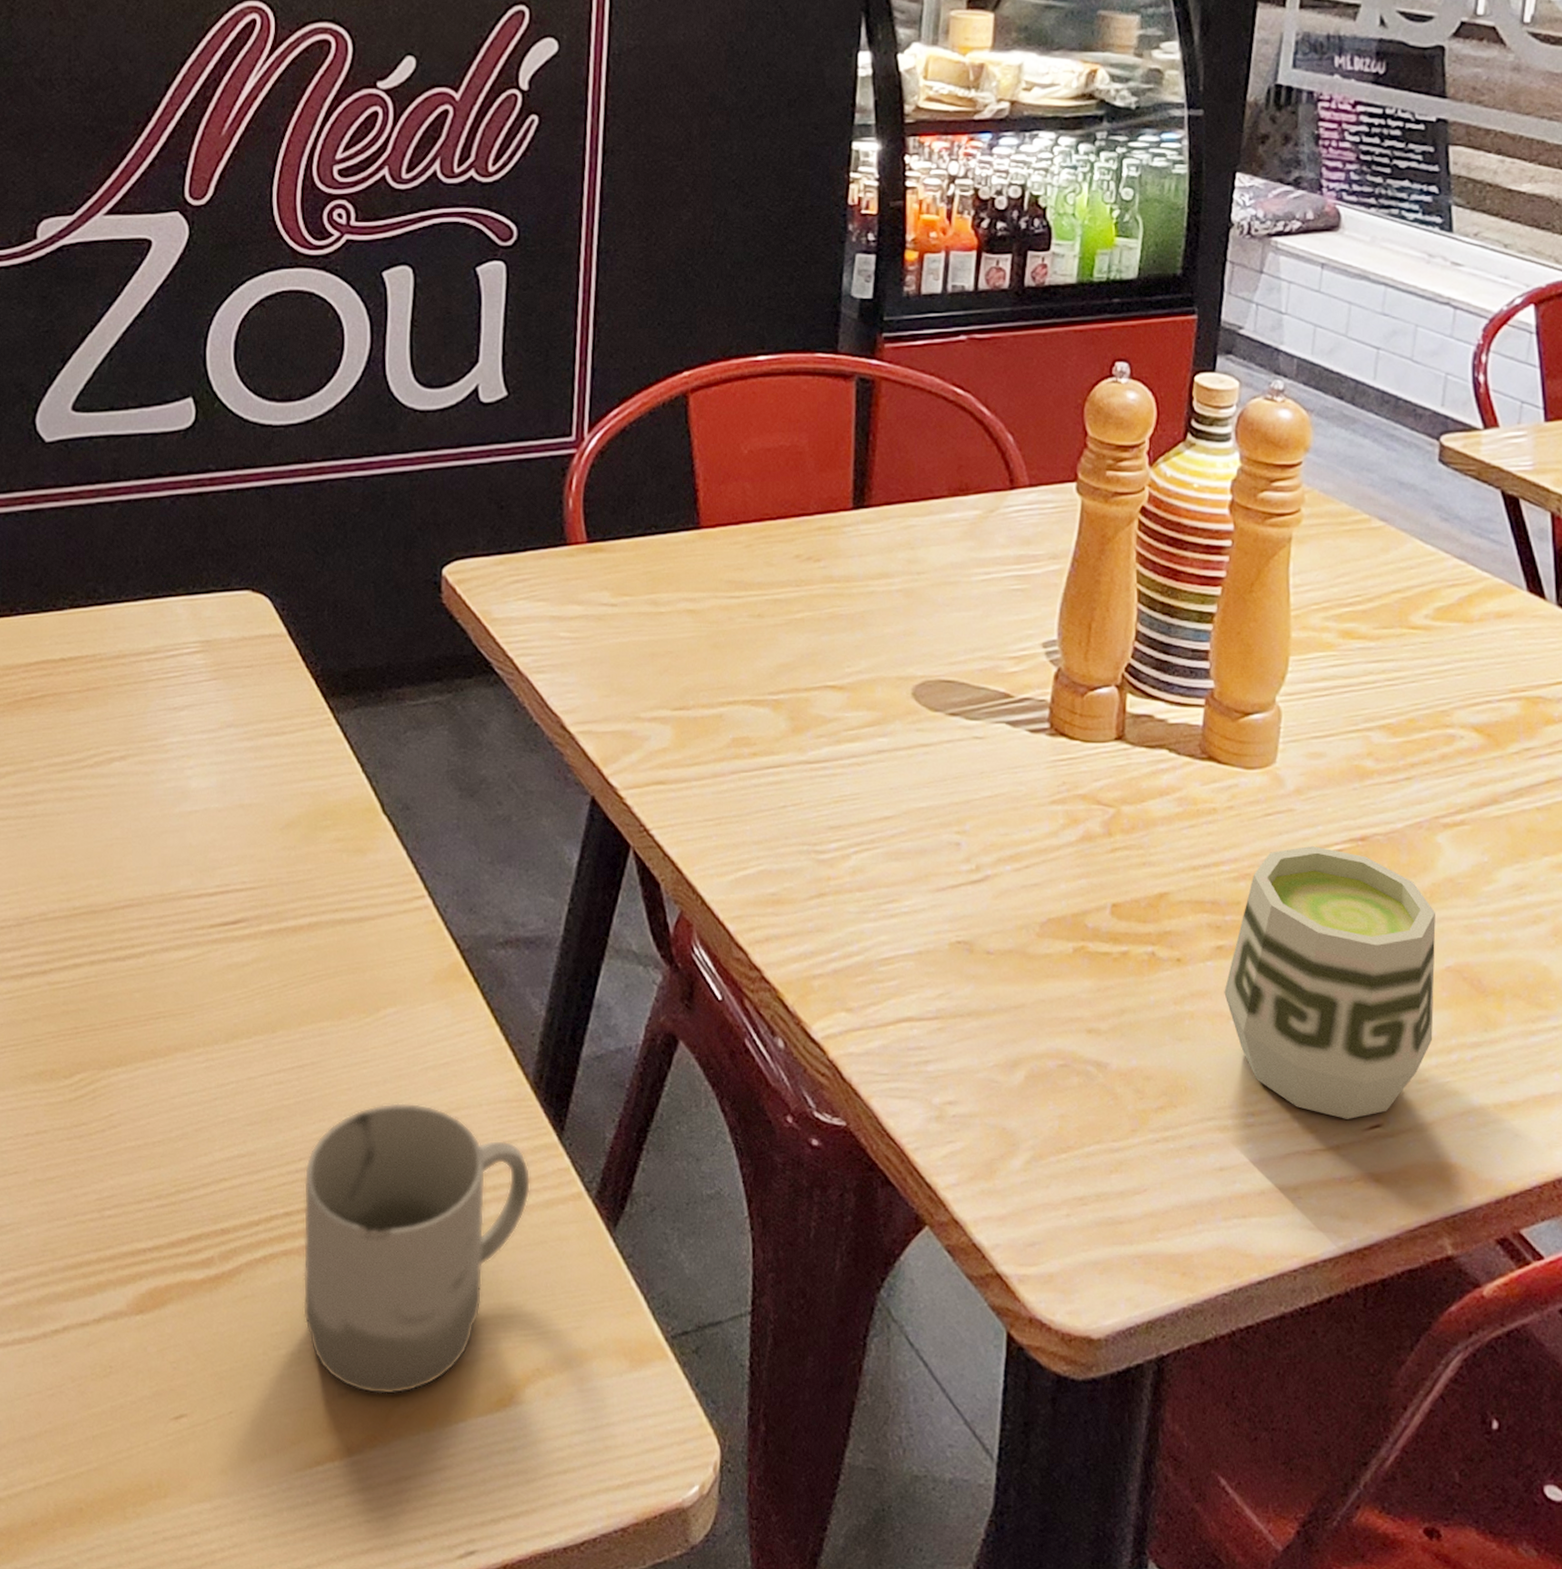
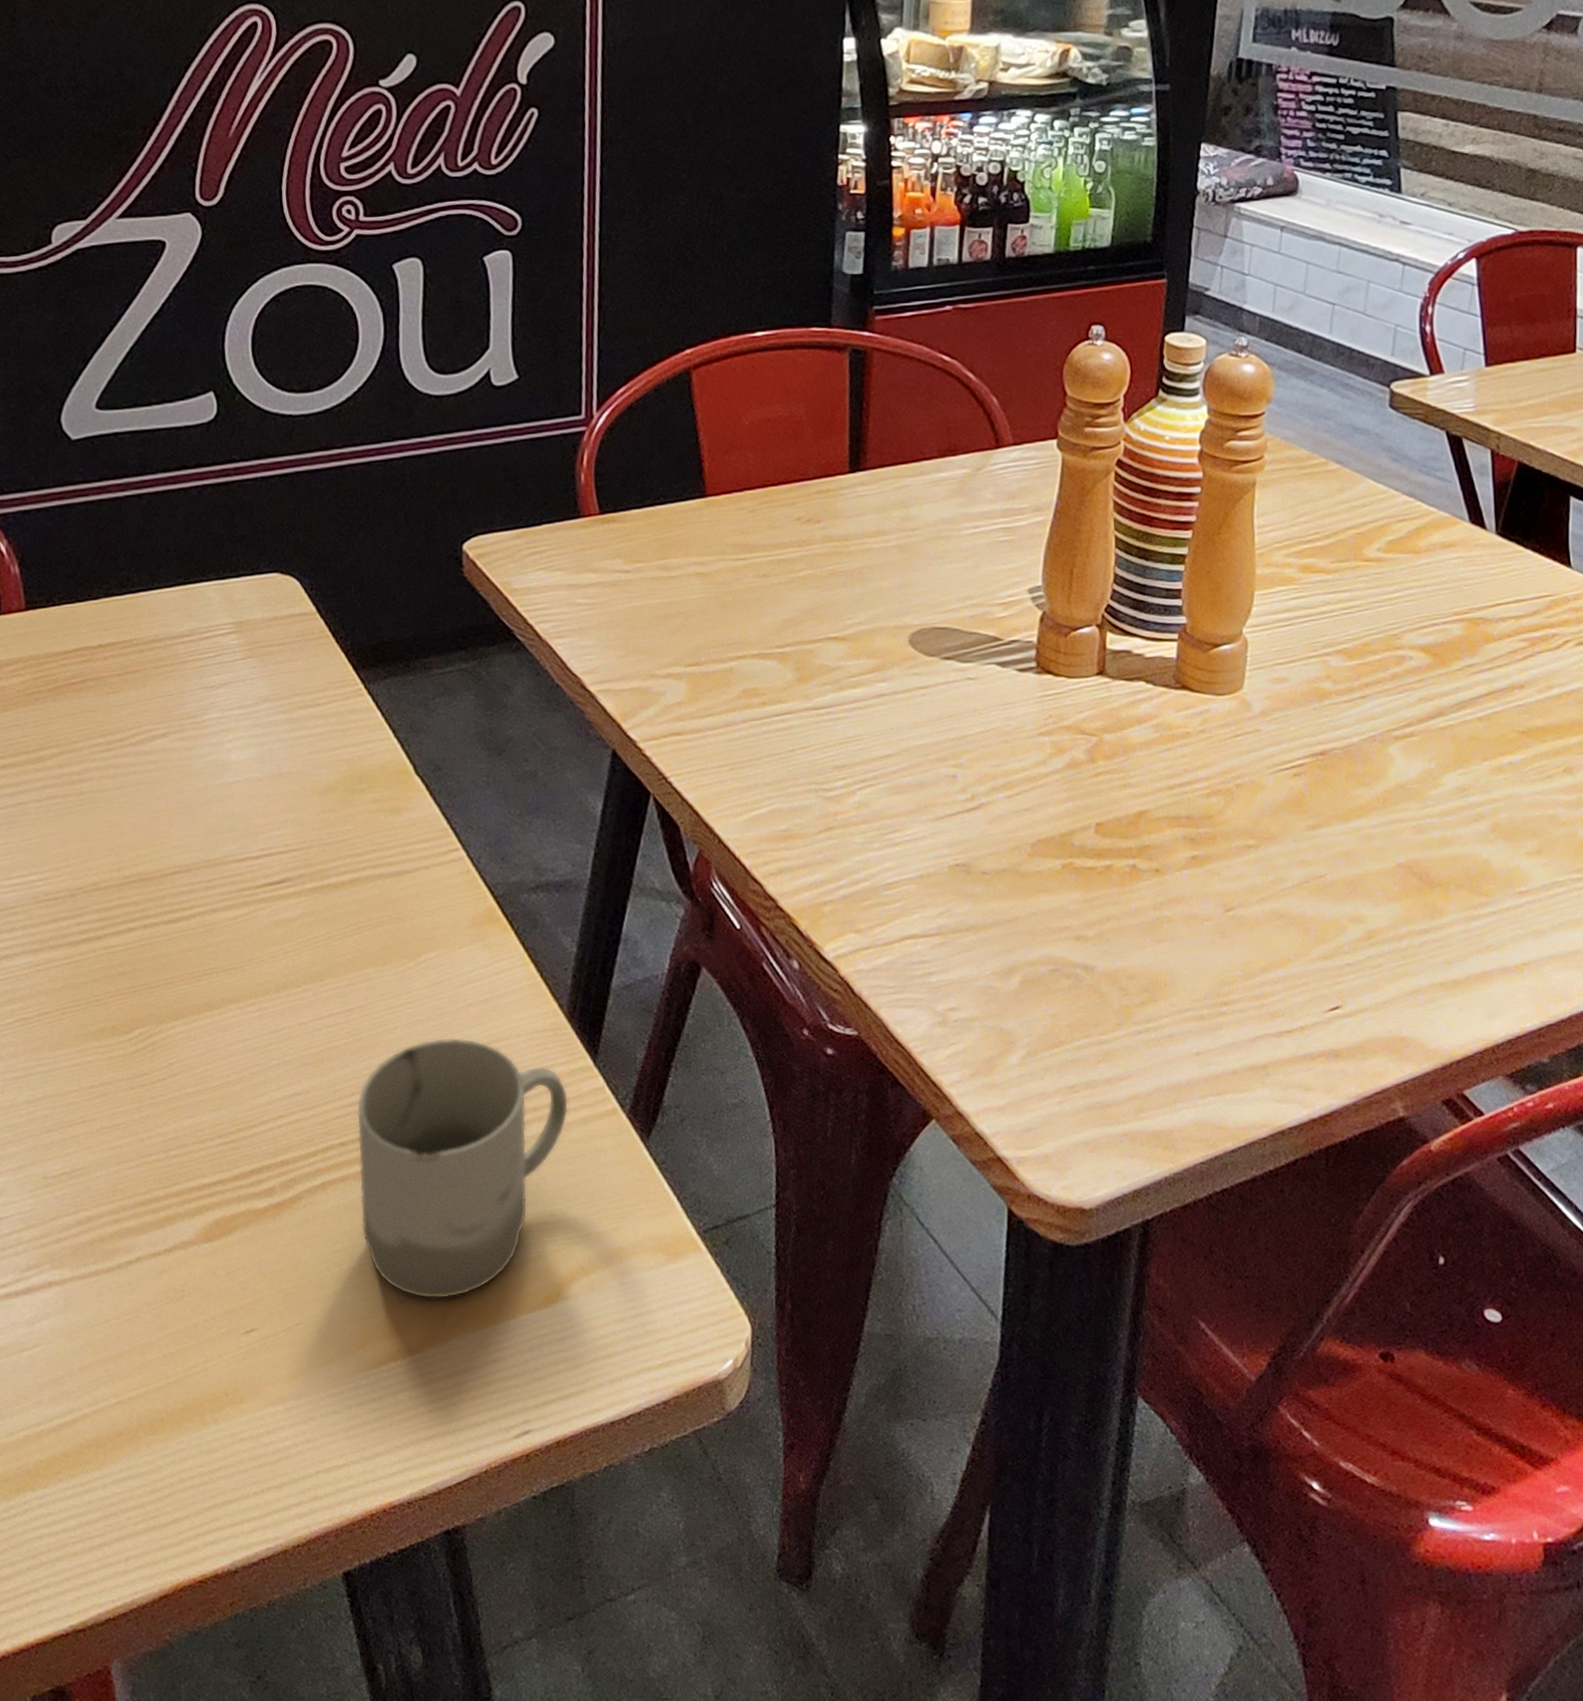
cup: present [1224,846,1436,1119] -> none [1198,762,1388,1003]

